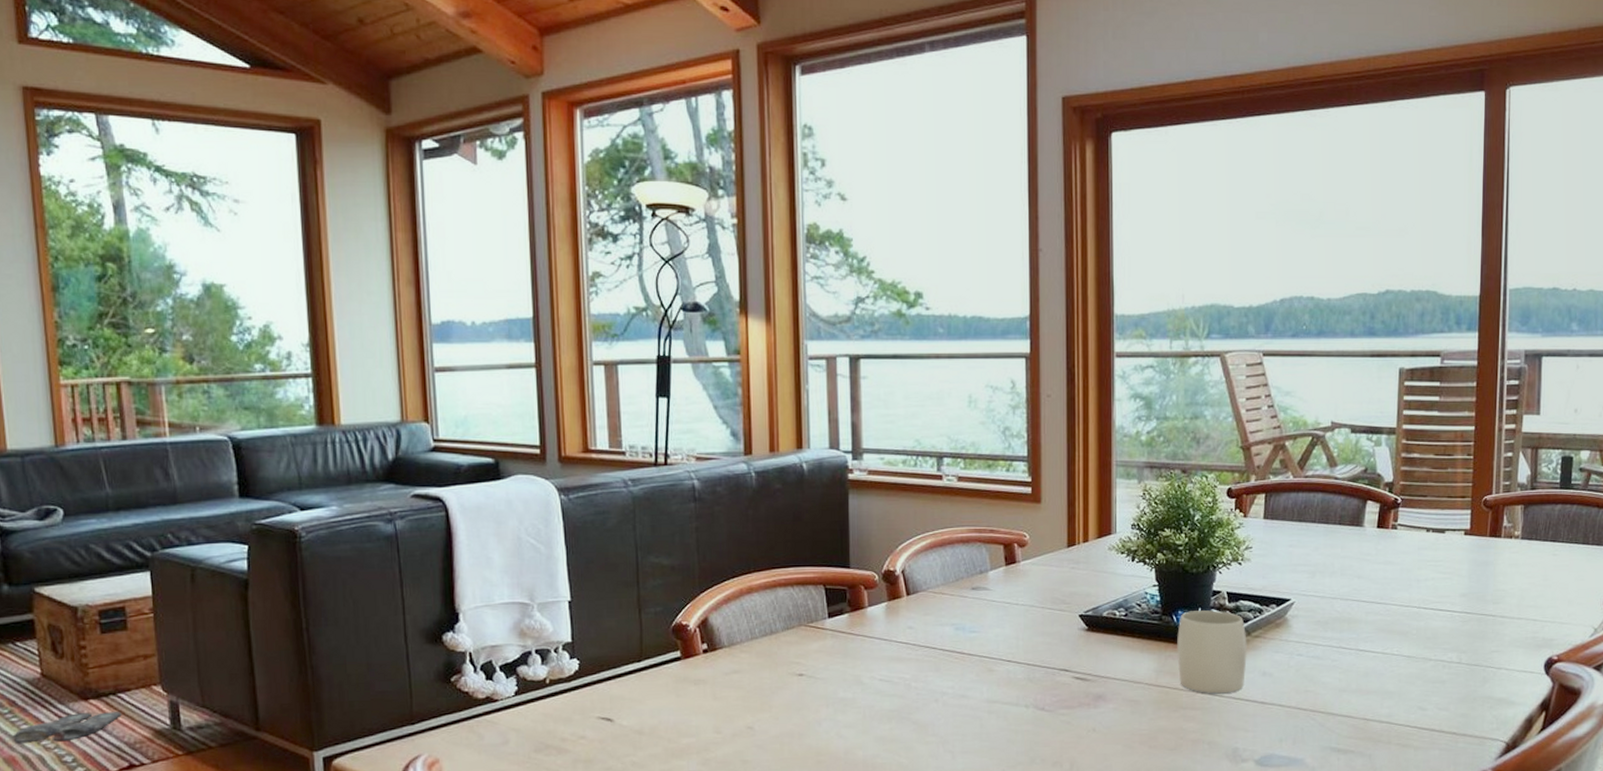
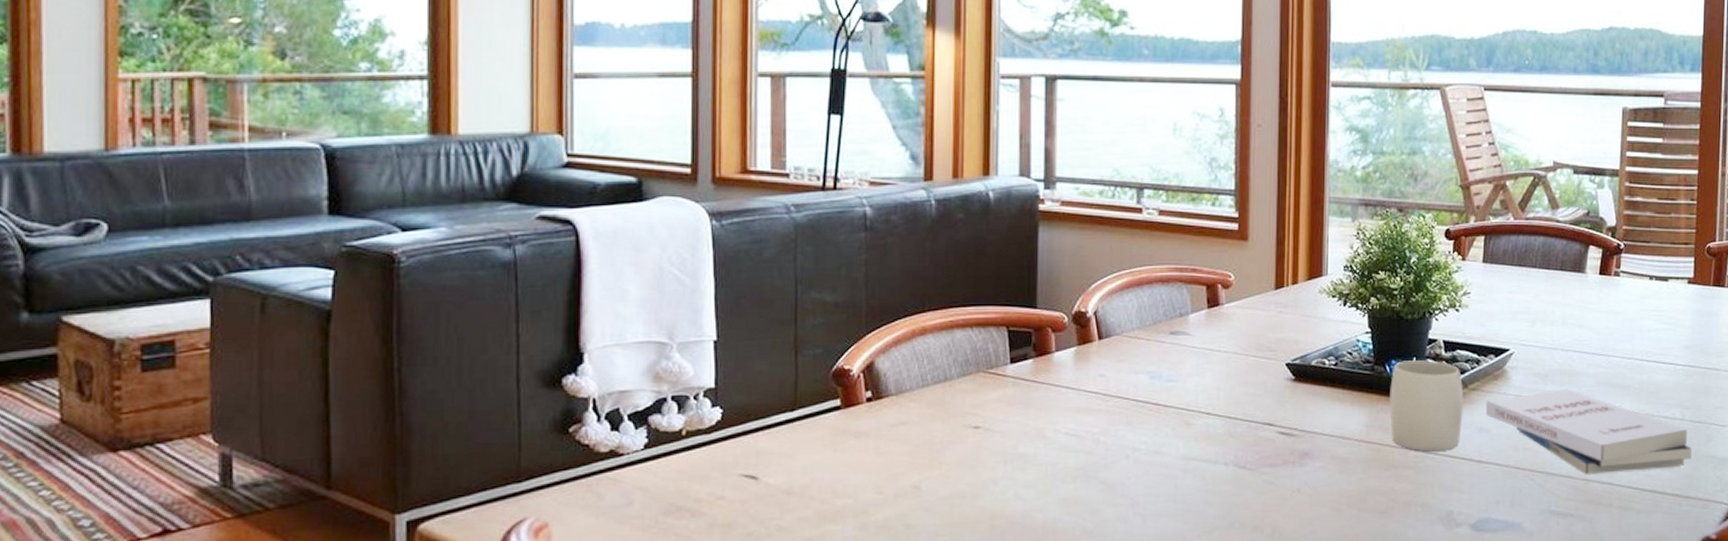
slippers: present [14,712,122,745] -> none [17,466,159,505]
books: none [1268,635,1468,714] -> present [1485,389,1692,474]

